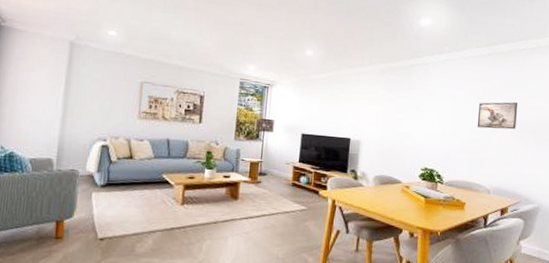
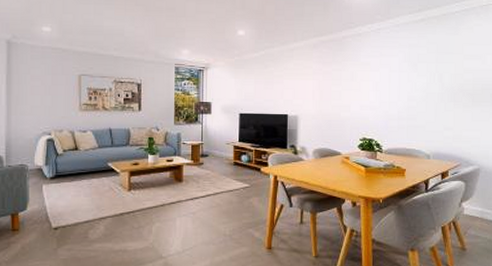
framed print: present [477,102,518,130] -> none [413,66,454,95]

